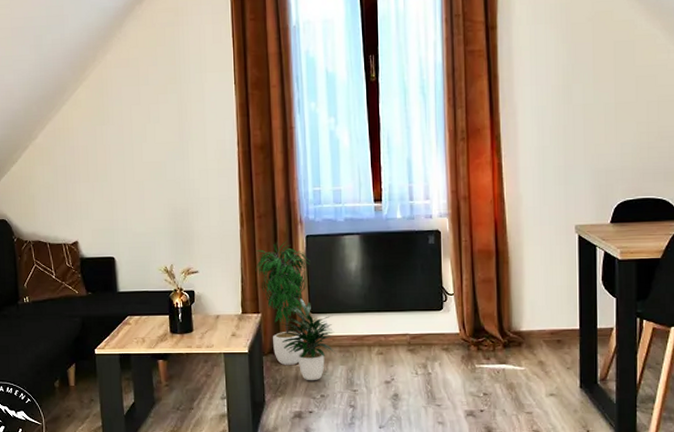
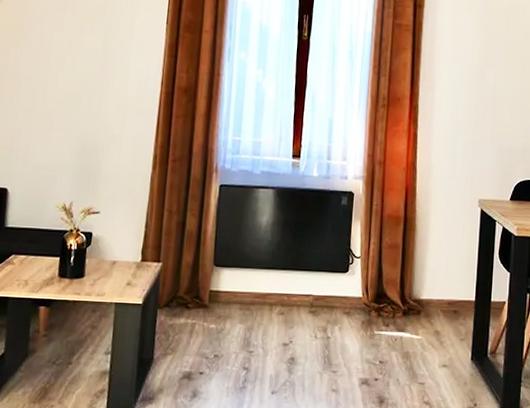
potted plant: present [255,240,337,380] -> none [162,187,237,338]

